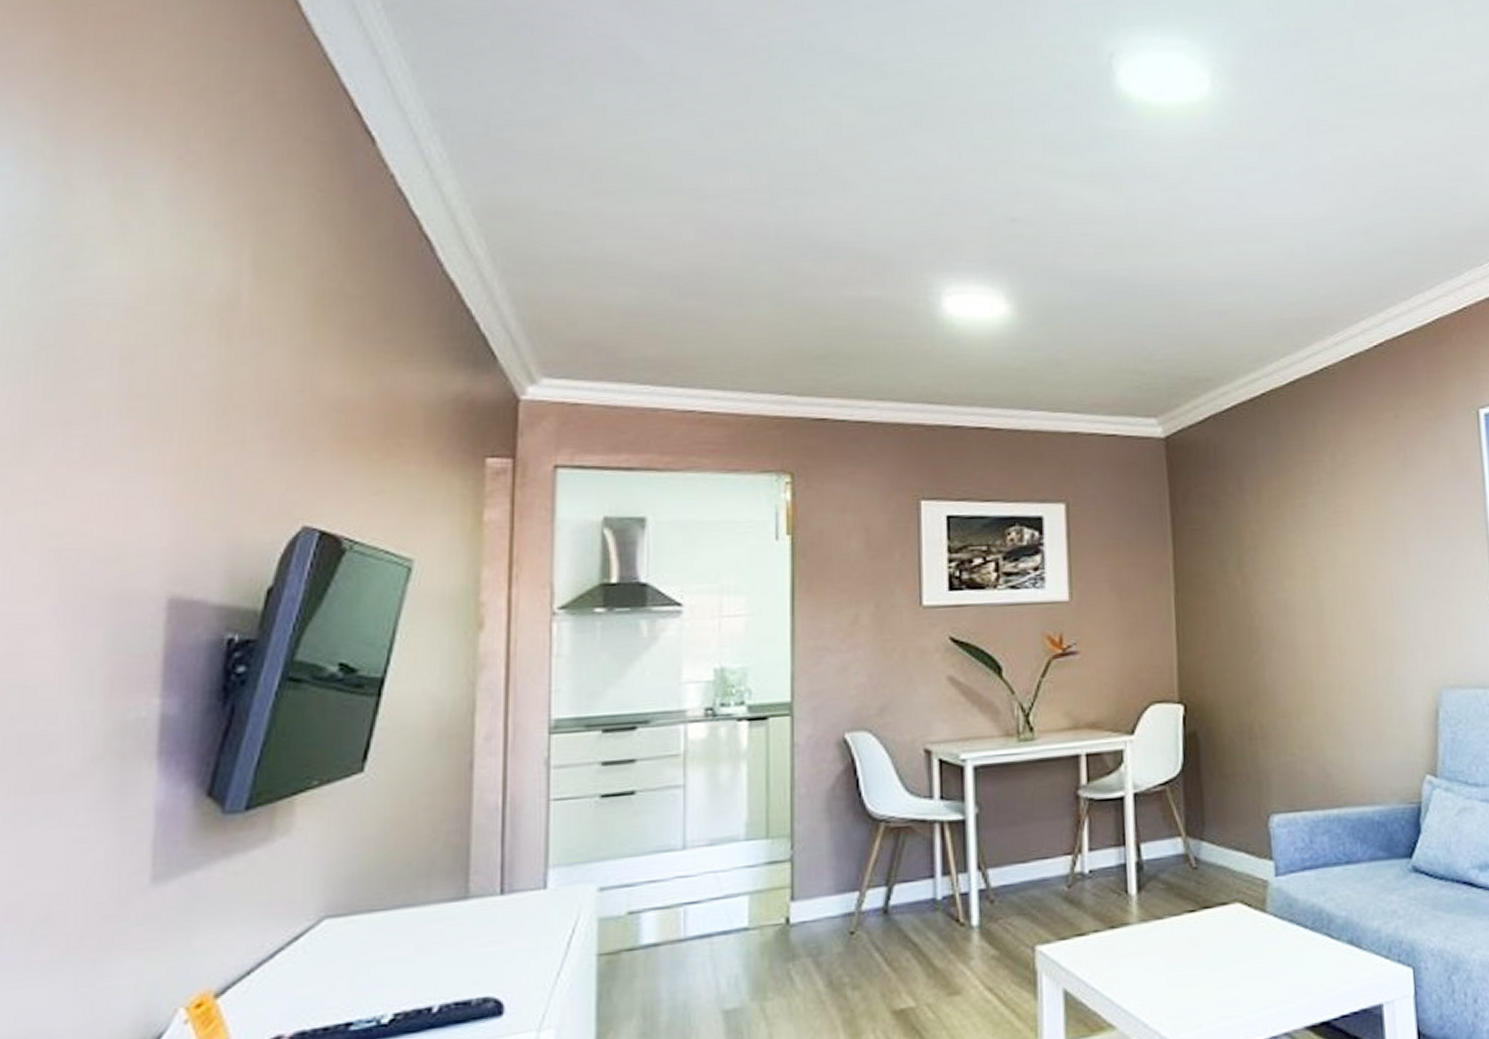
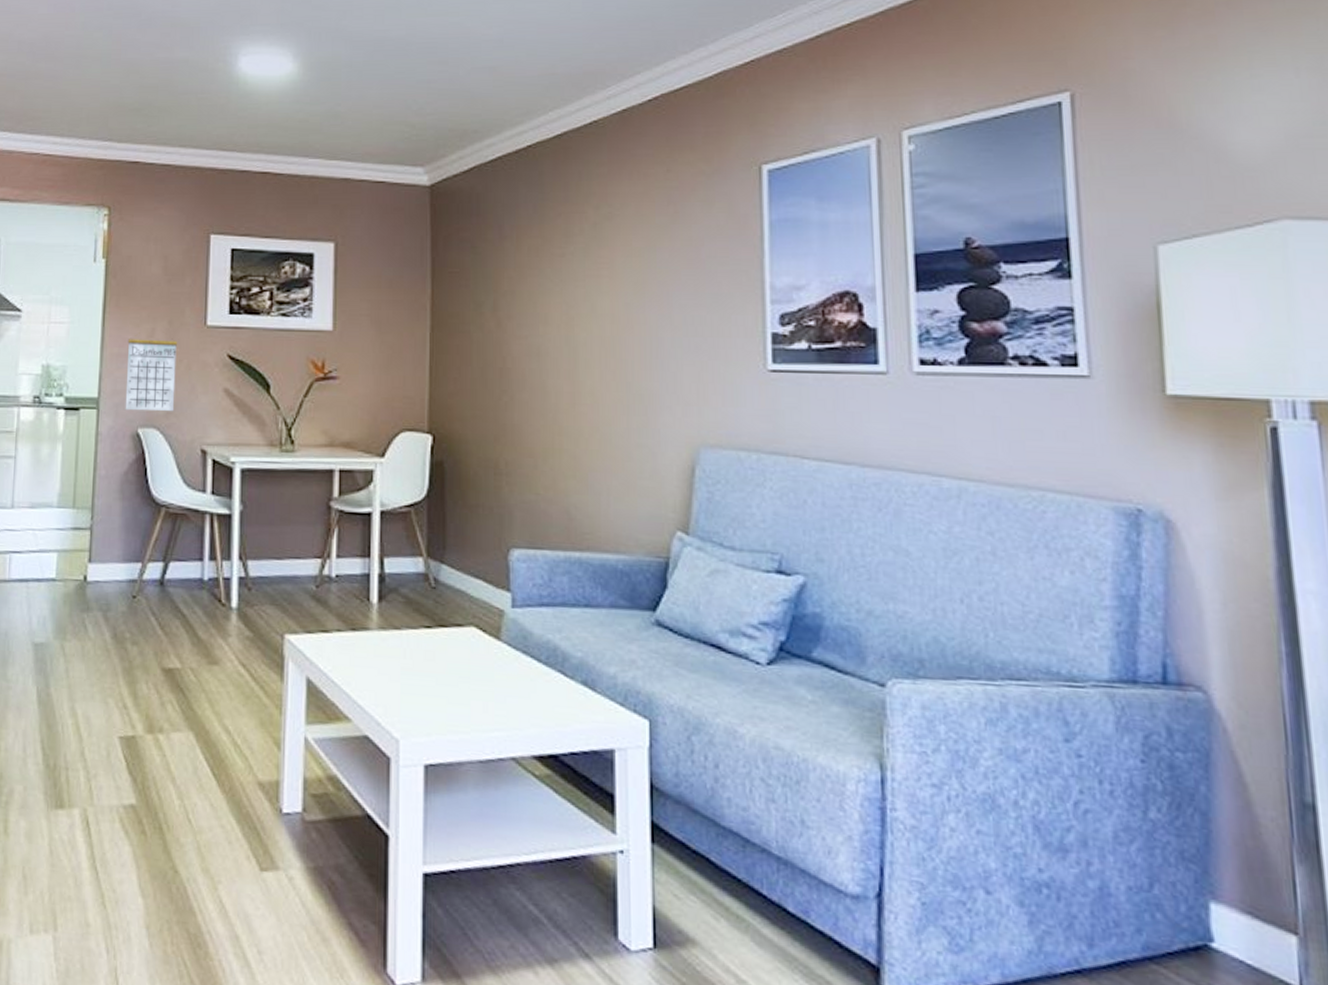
calendar: none [825,623,889,714] -> present [125,335,178,412]

